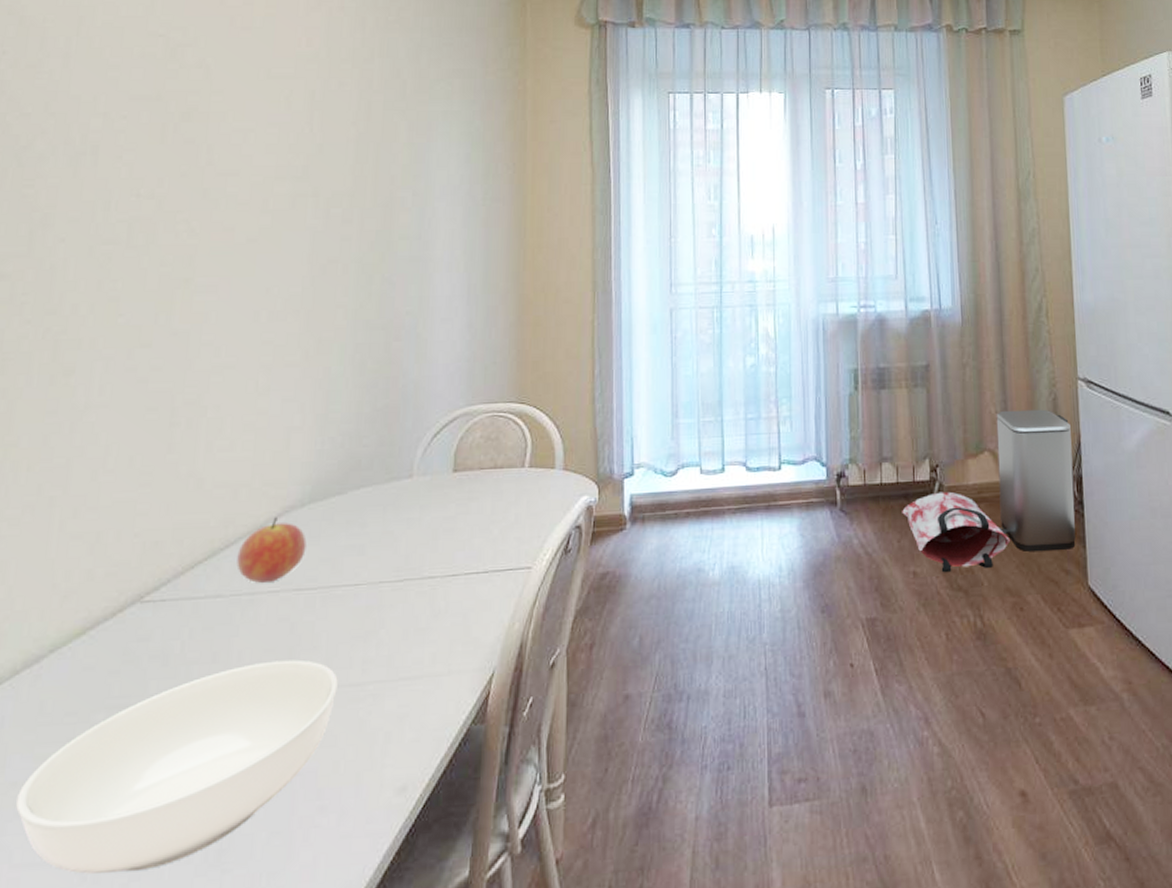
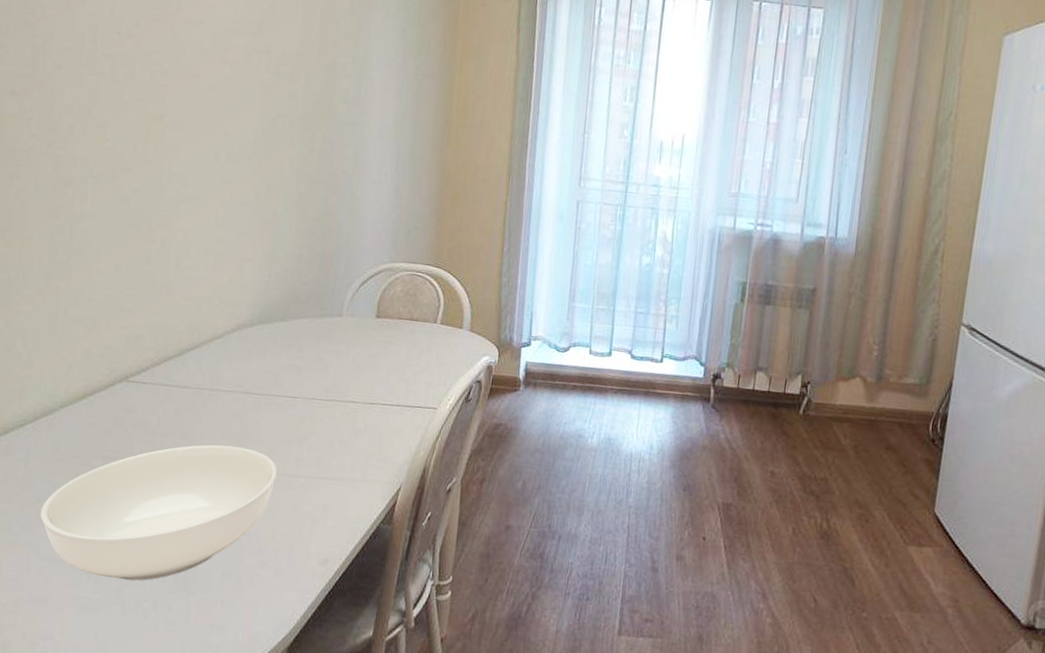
fruit: present [236,517,307,584] -> none [200,331,255,384]
bag: present [902,491,1011,573] -> none [769,406,868,481]
pedal bin: present [996,409,1076,551] -> none [857,343,947,478]

